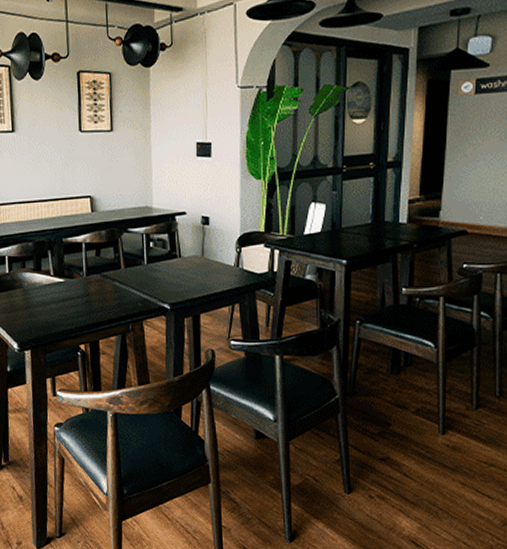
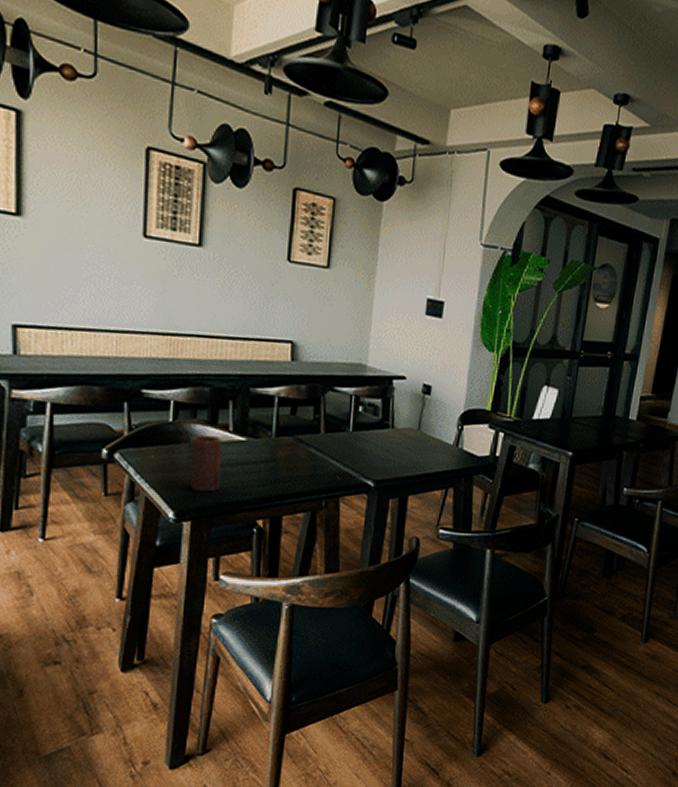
candle: none [24,280,49,326] -> present [190,435,222,492]

